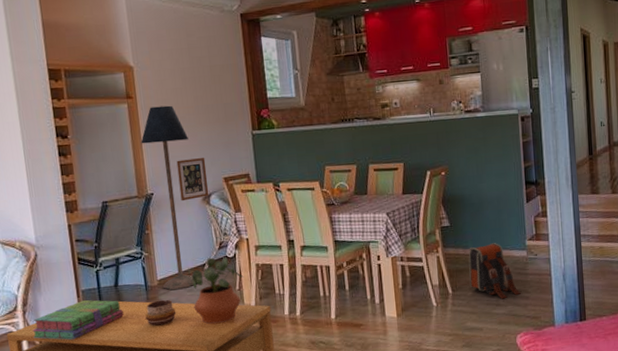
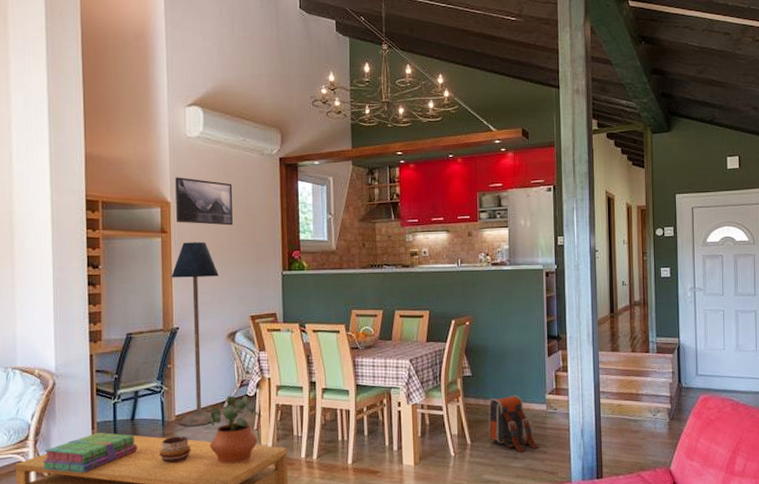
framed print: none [136,40,199,88] -> present [175,177,234,226]
picture frame: present [176,158,209,201] -> none [205,295,235,337]

